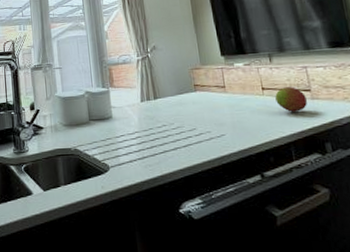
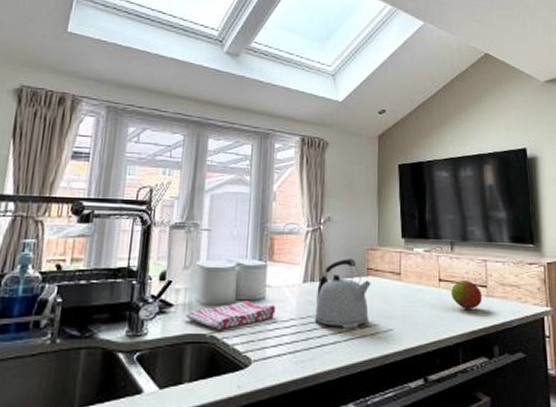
dish towel: none [54,120,122,144] -> present [186,301,276,329]
kettle: none [153,78,202,137] -> present [314,259,371,329]

